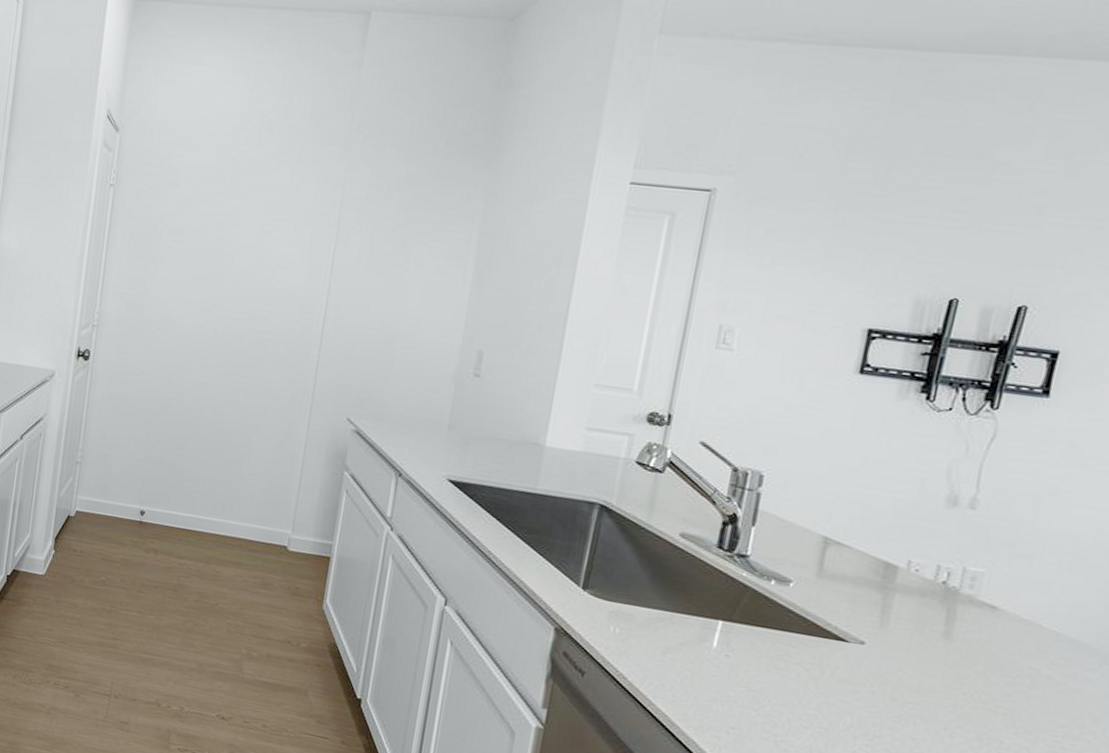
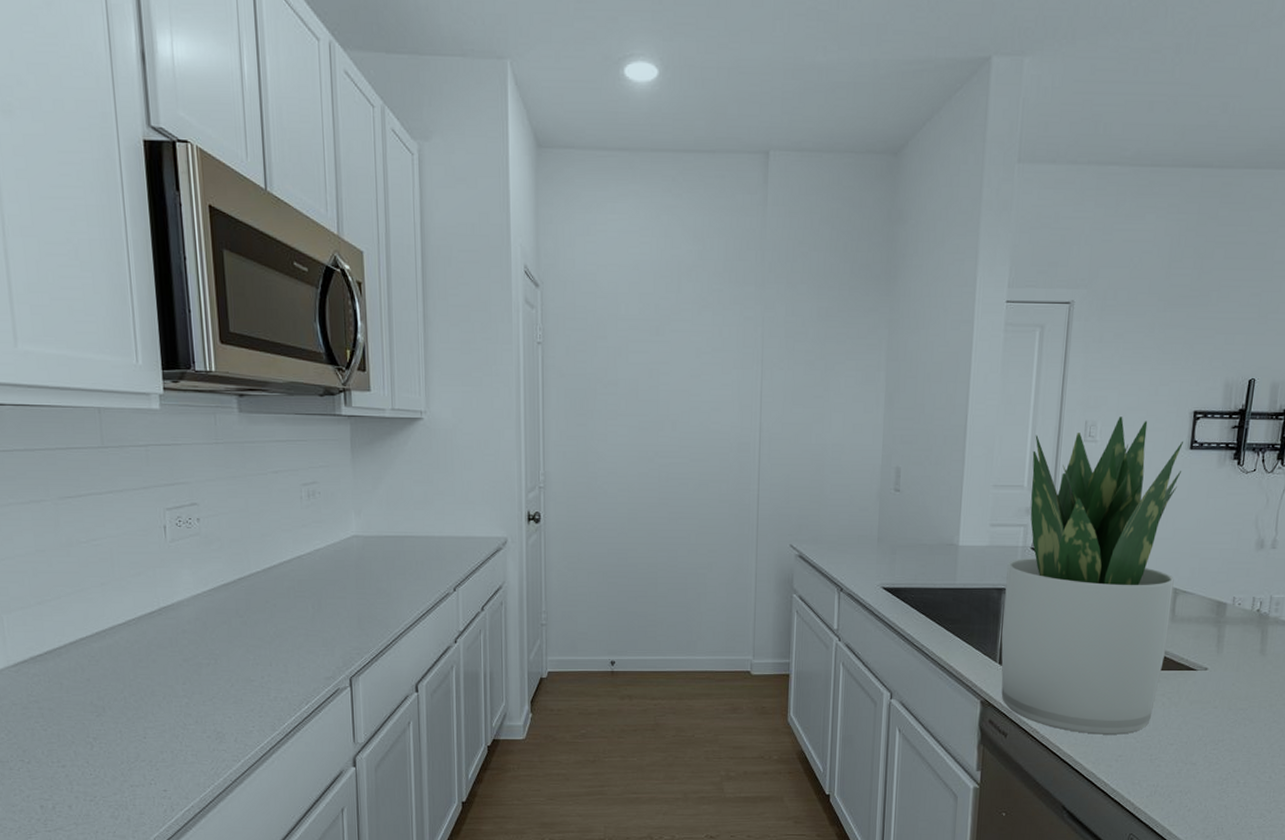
planter: none [581,325,851,703] -> present [1001,417,1183,735]

